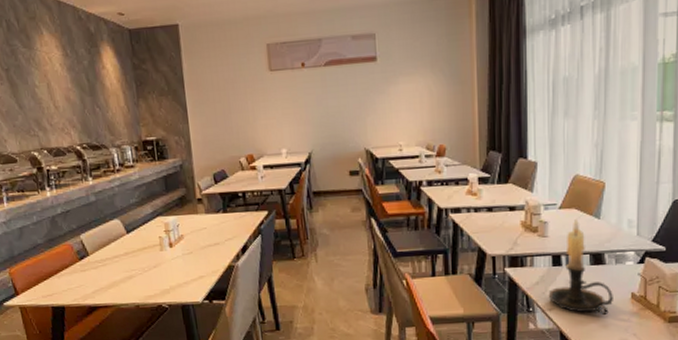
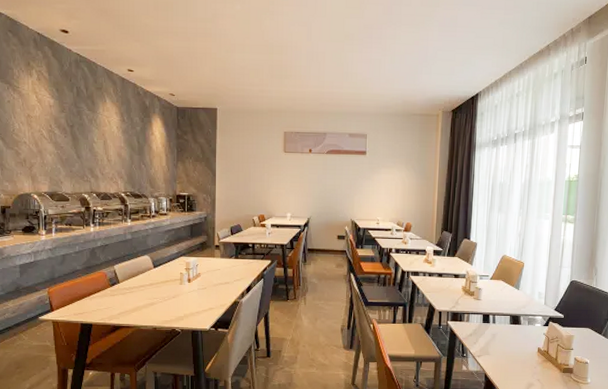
candle holder: present [549,218,613,315] -> none [479,288,525,363]

